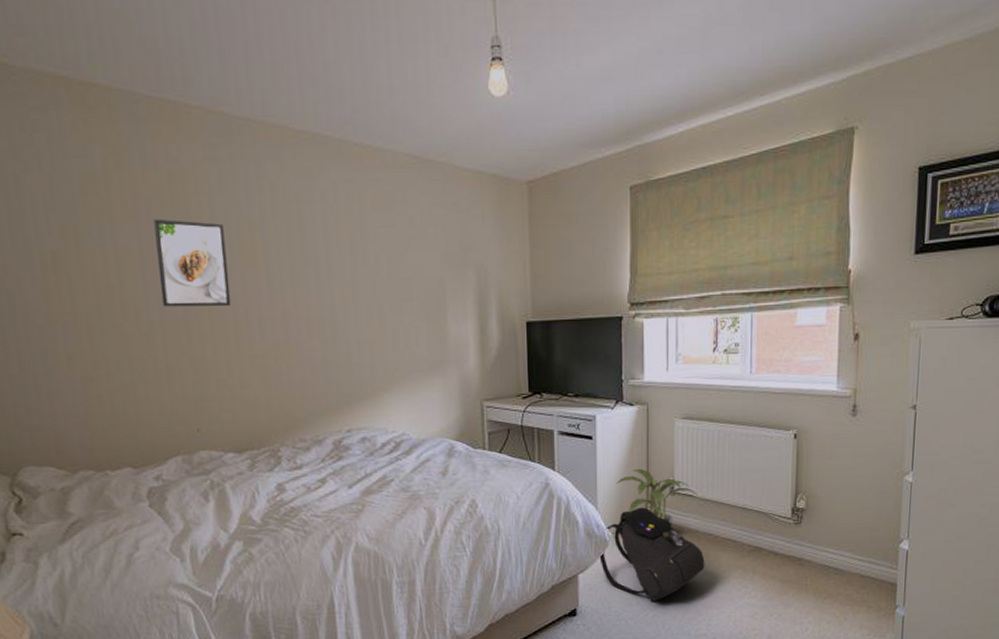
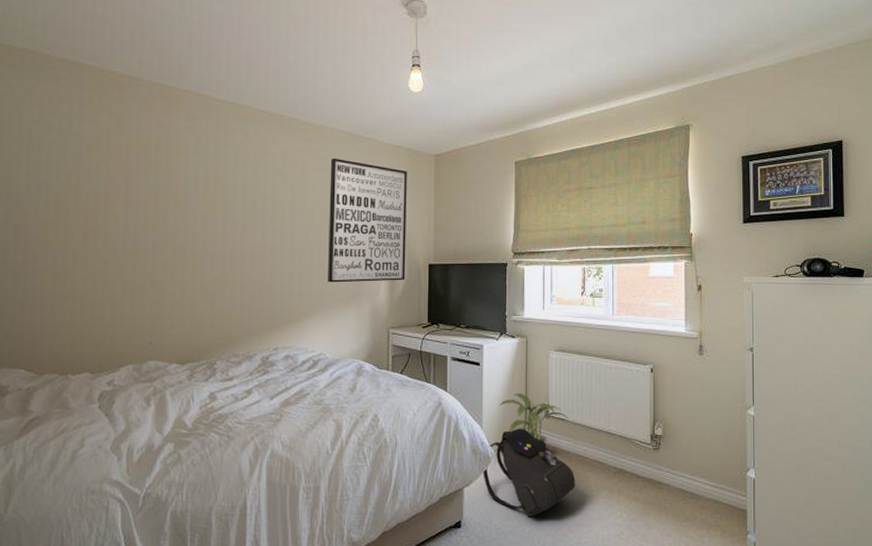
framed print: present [153,218,231,307] -> none [136,171,194,242]
wall art: none [394,190,499,350] -> present [328,157,407,283]

